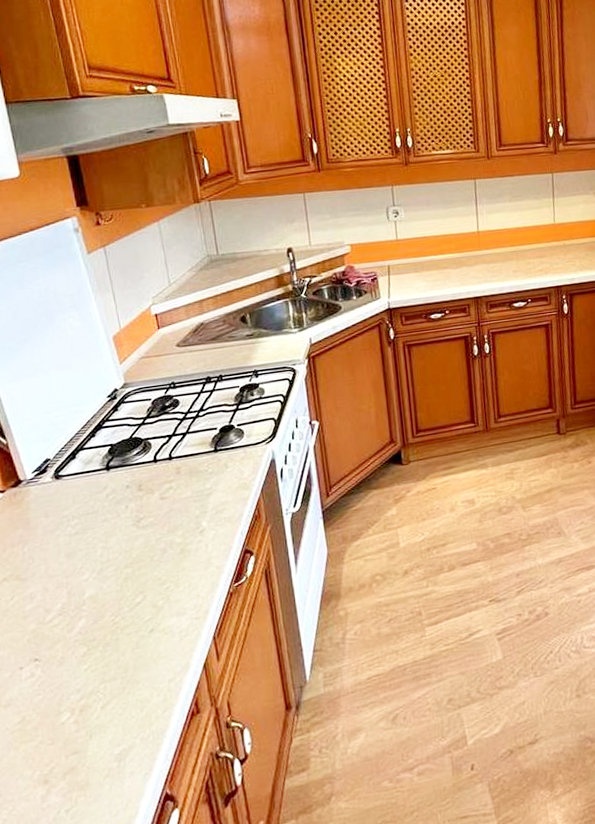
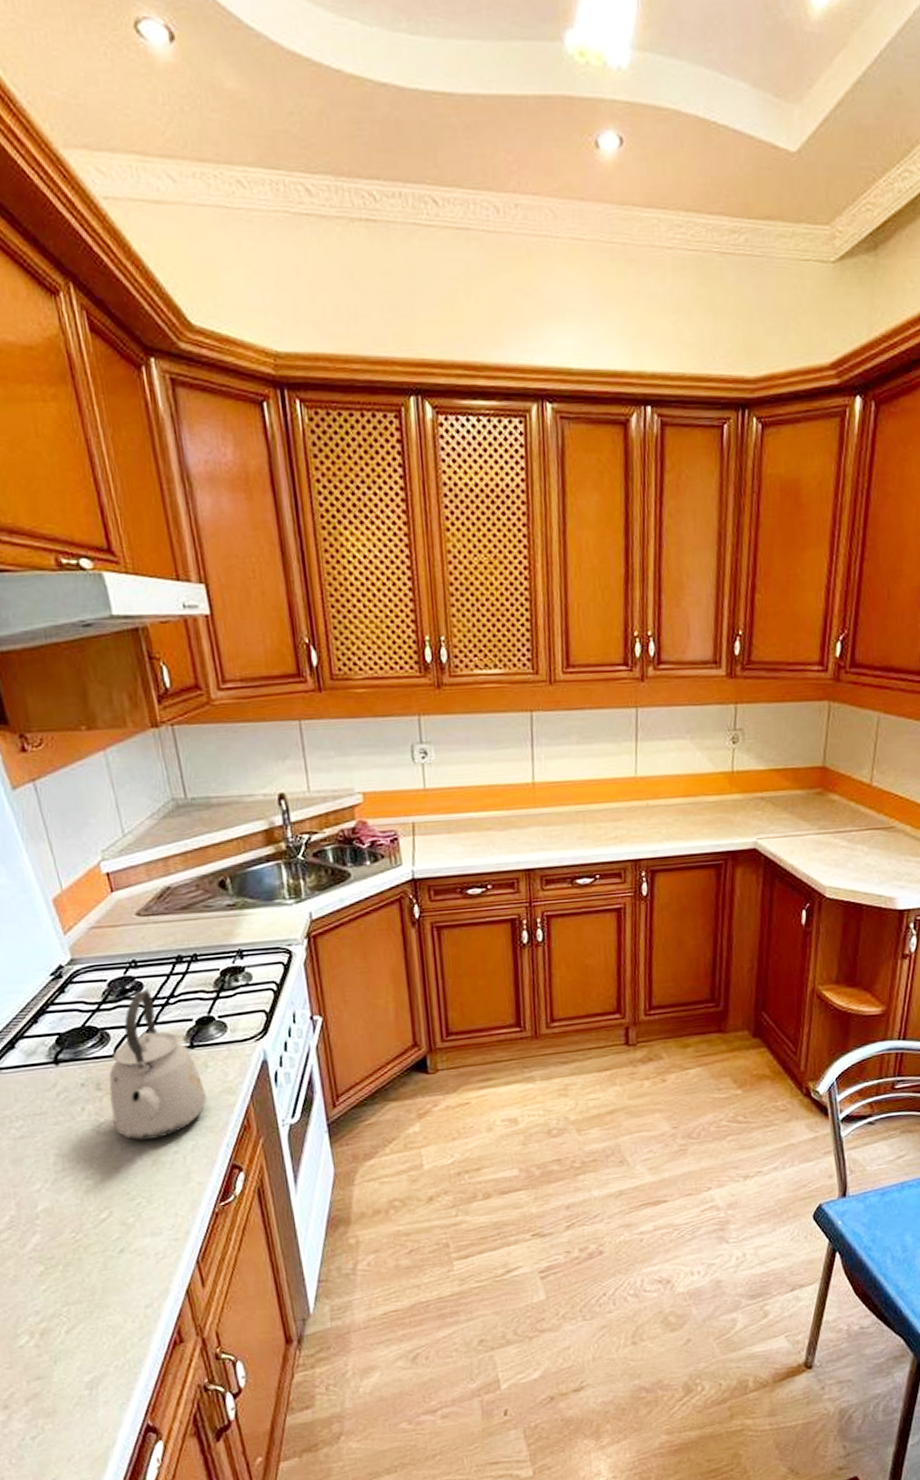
kettle: none [148,406,226,533] -> present [109,990,207,1141]

